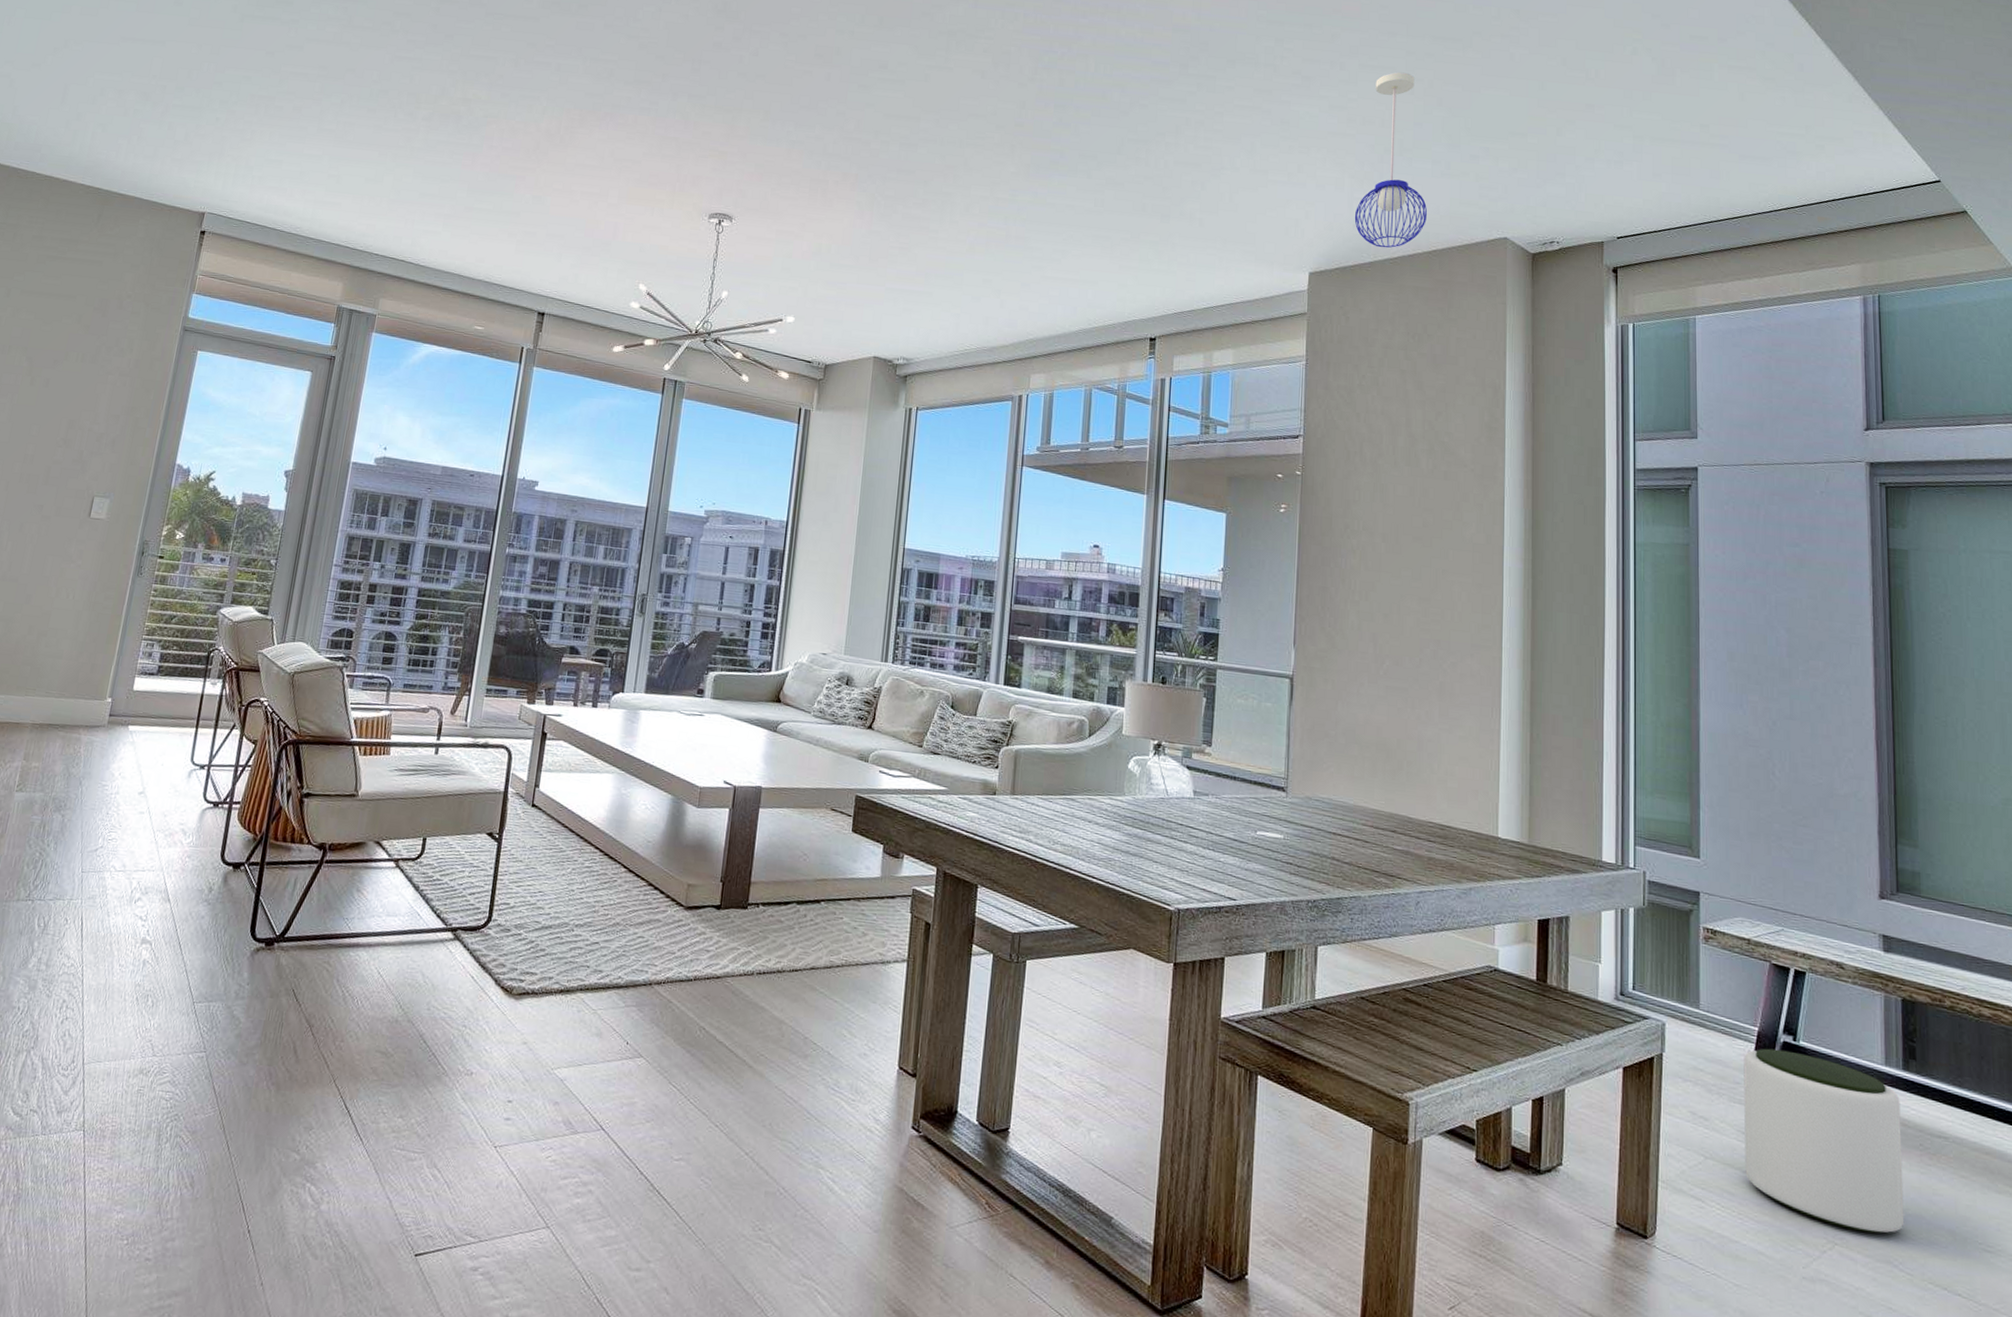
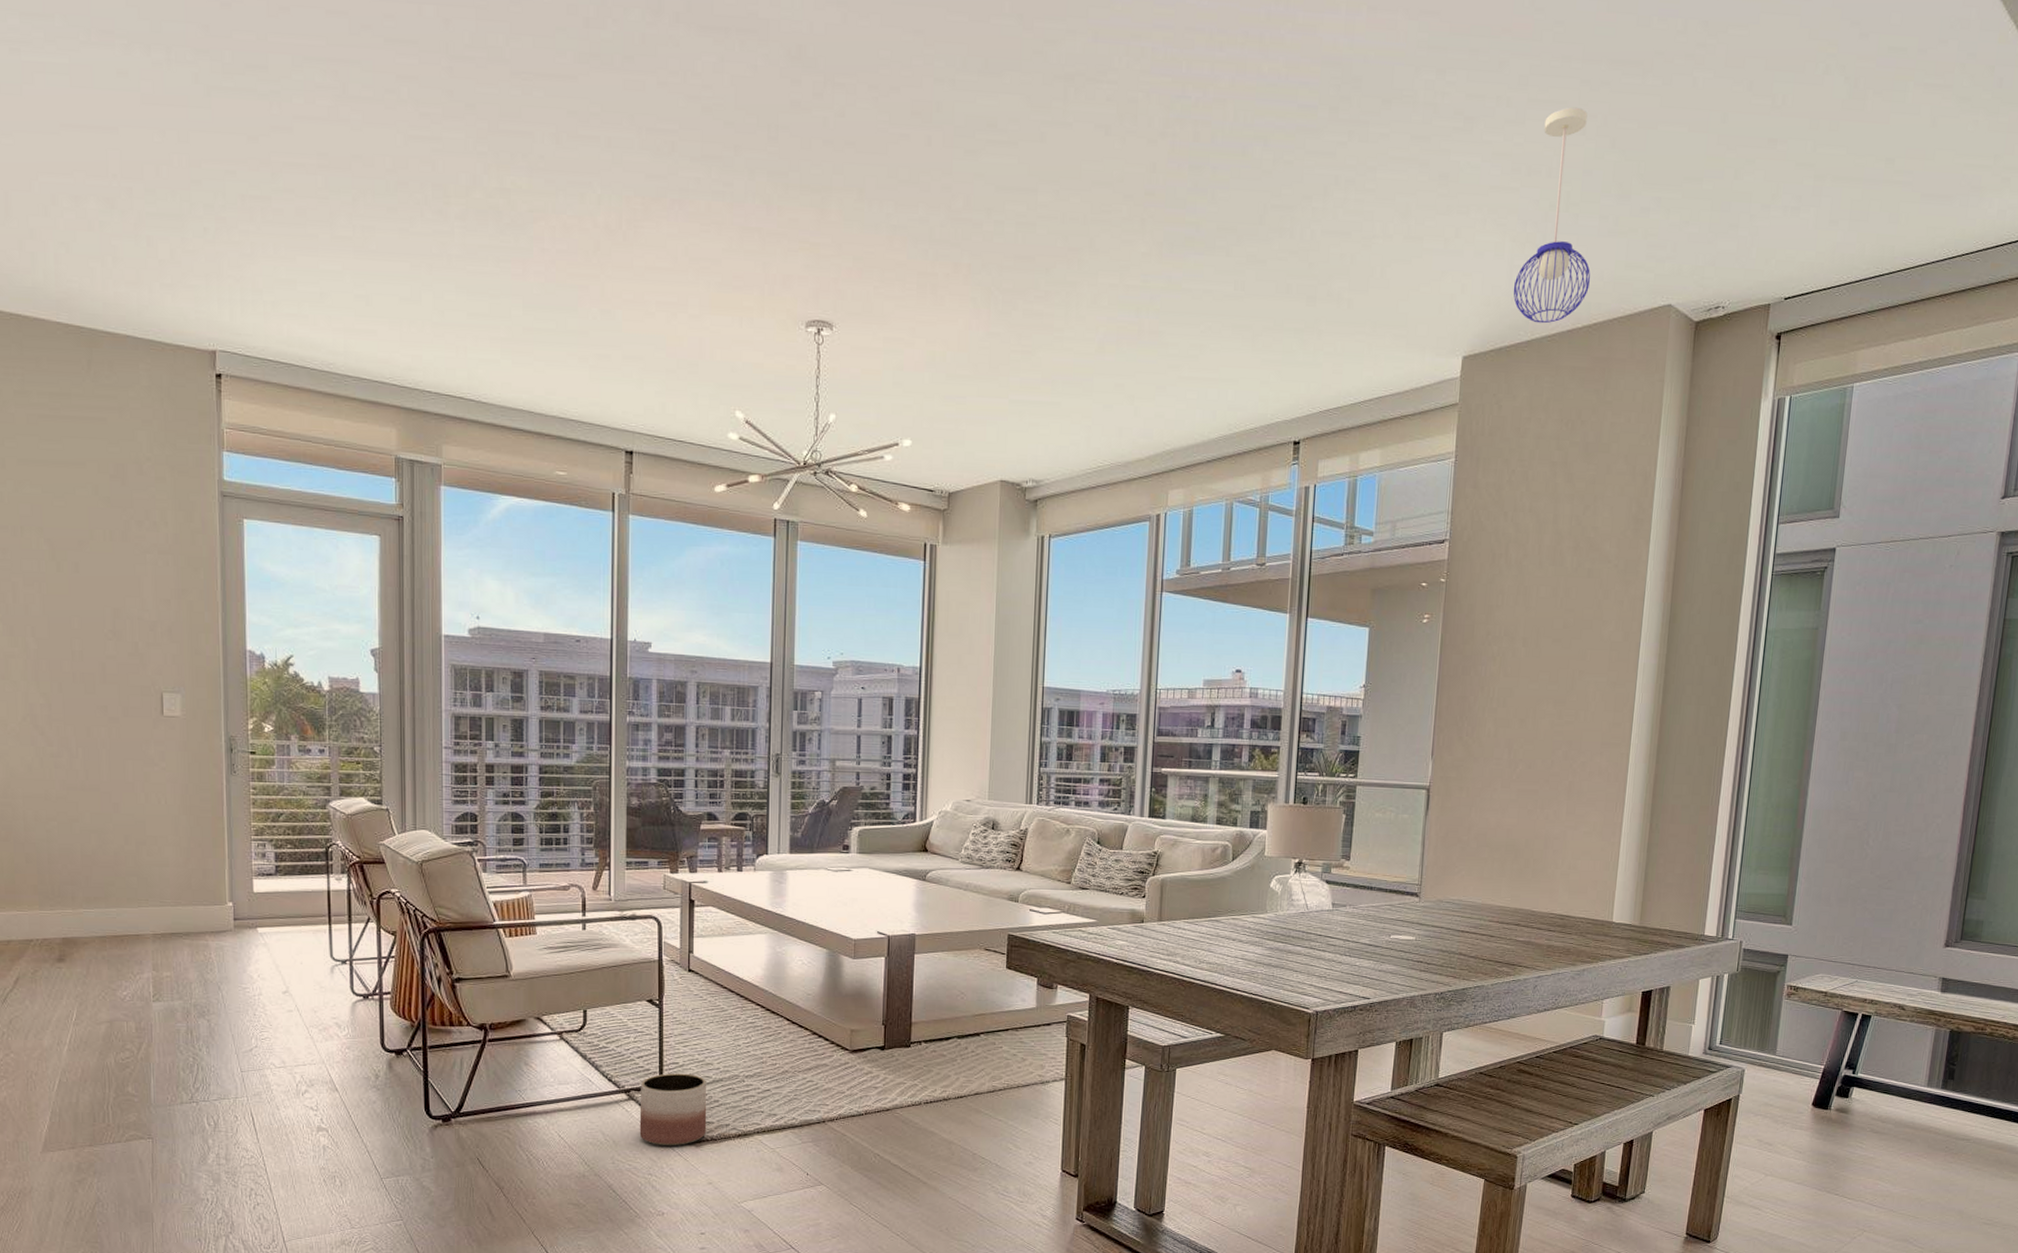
planter: none [459,914,535,997] -> present [639,1073,707,1147]
plant pot: present [1743,1048,1905,1234] -> none [1798,1082,1935,1220]

